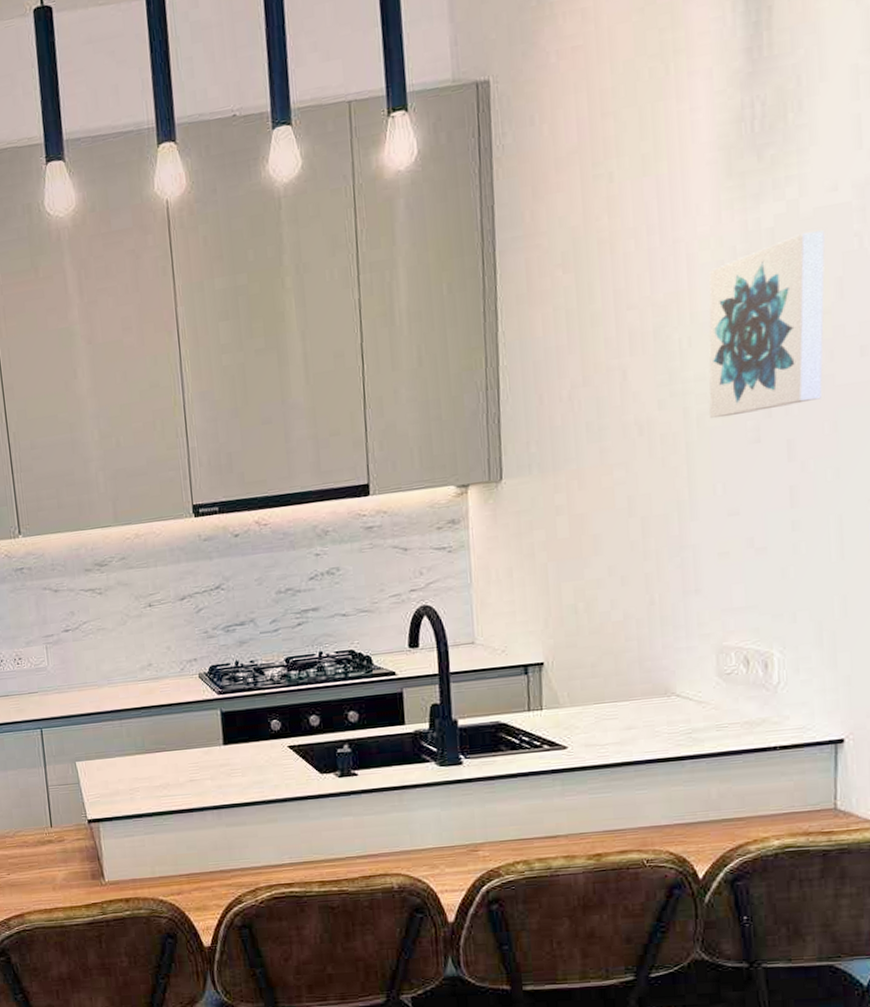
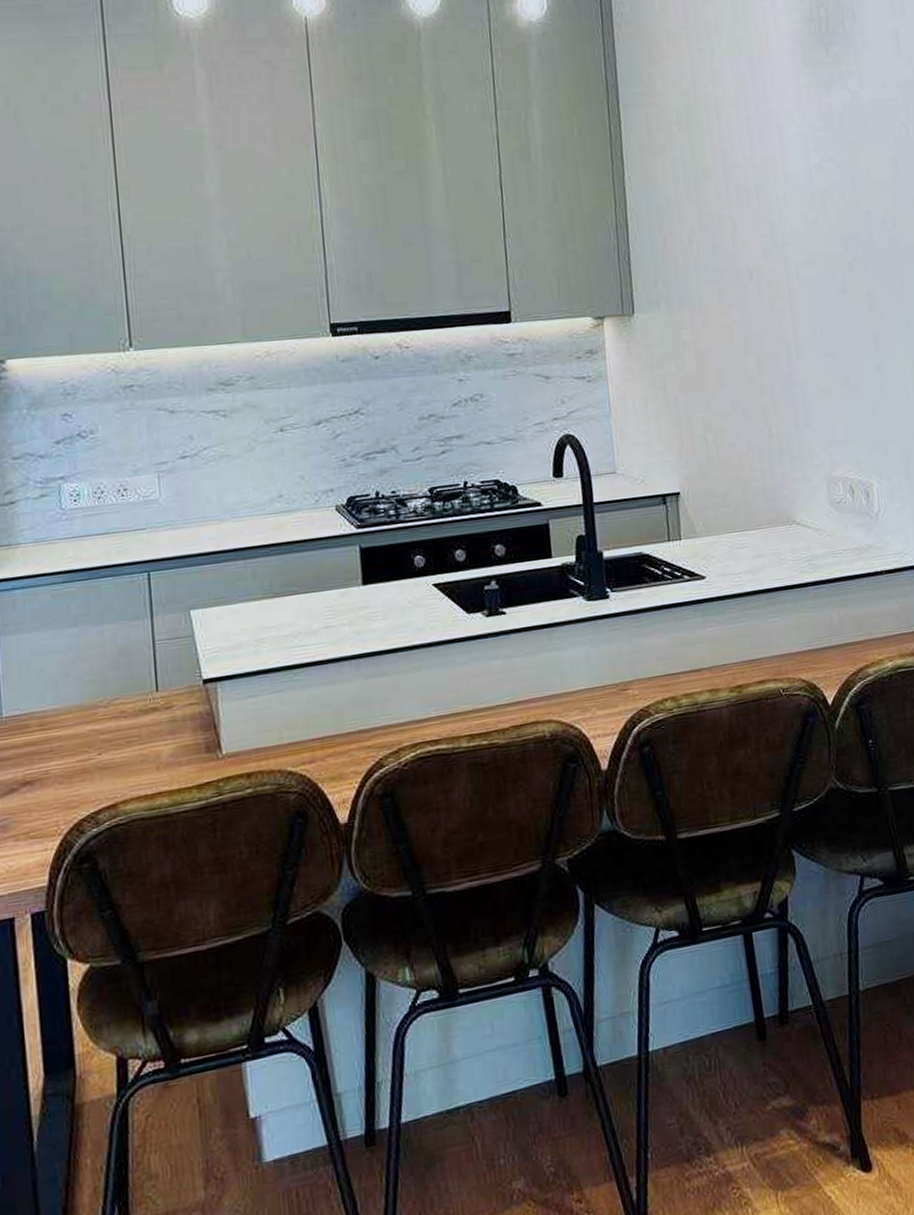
wall art: present [709,230,825,418] -> none [796,118,891,269]

